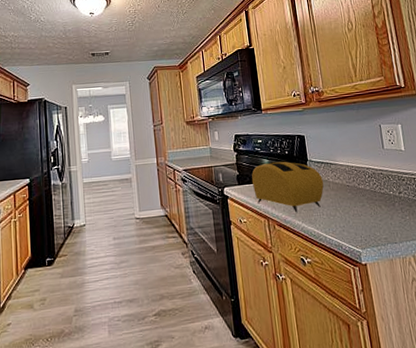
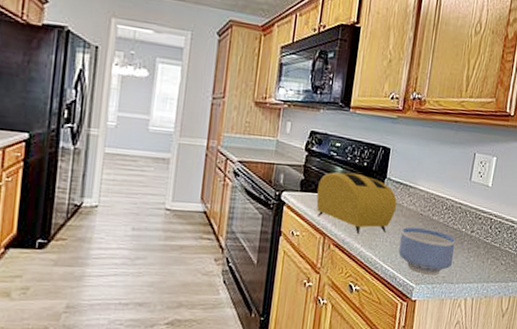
bowl: none [334,197,391,239] -> present [398,227,455,275]

